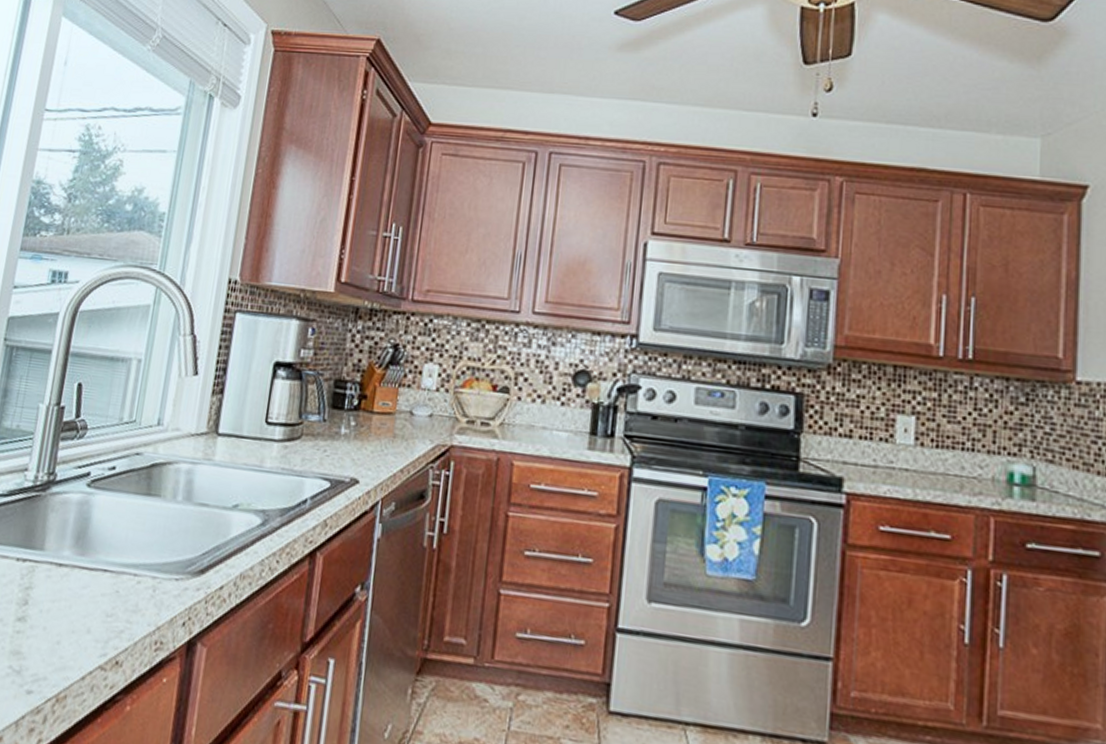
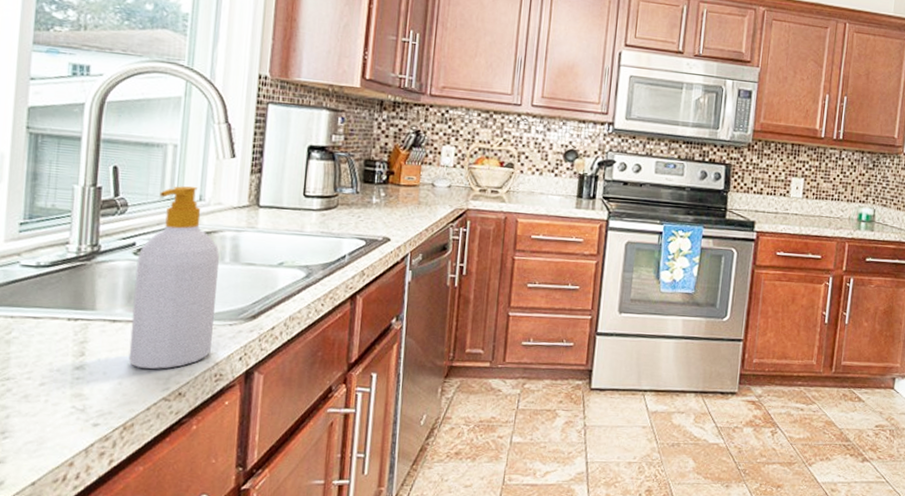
soap bottle: none [69,407,172,629] -> present [128,186,219,369]

